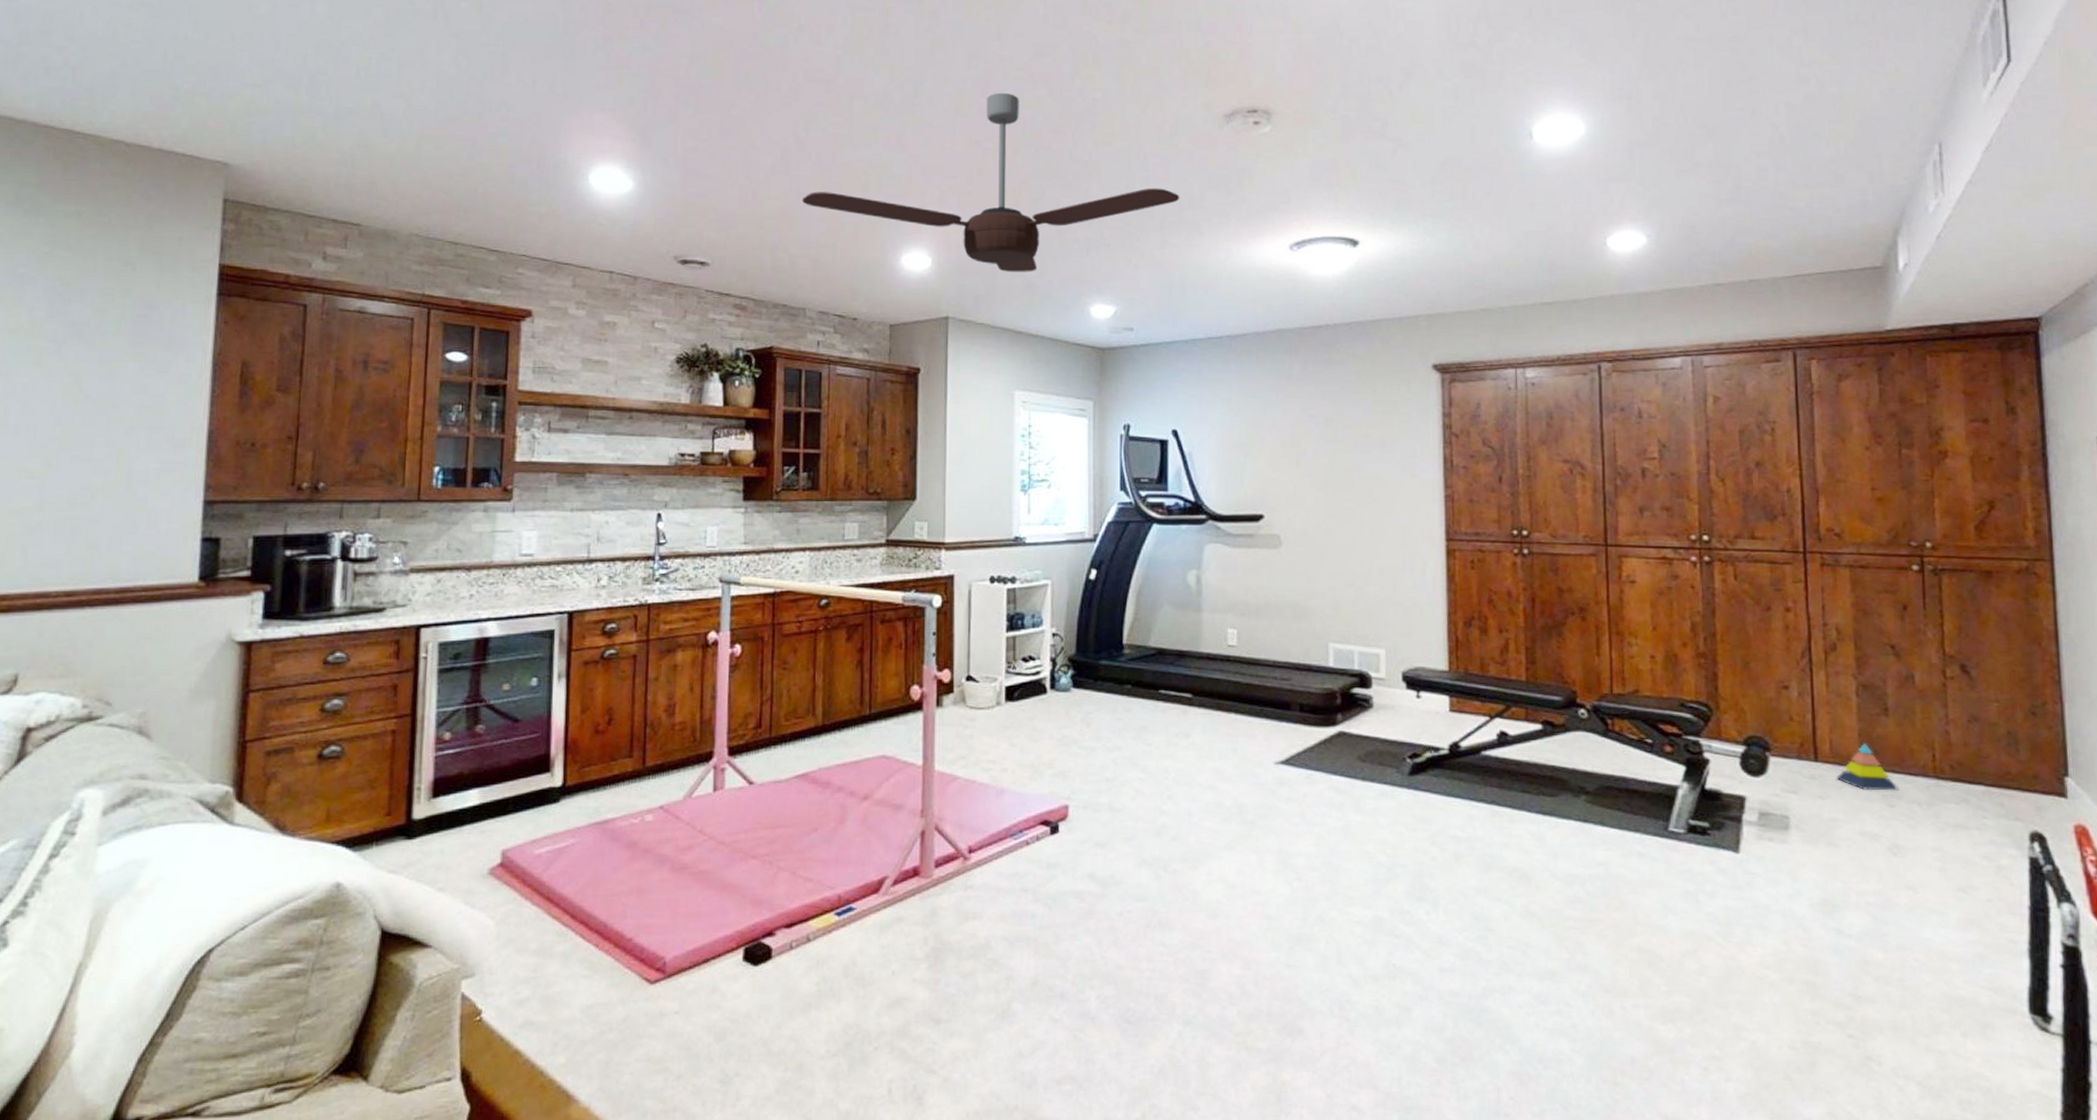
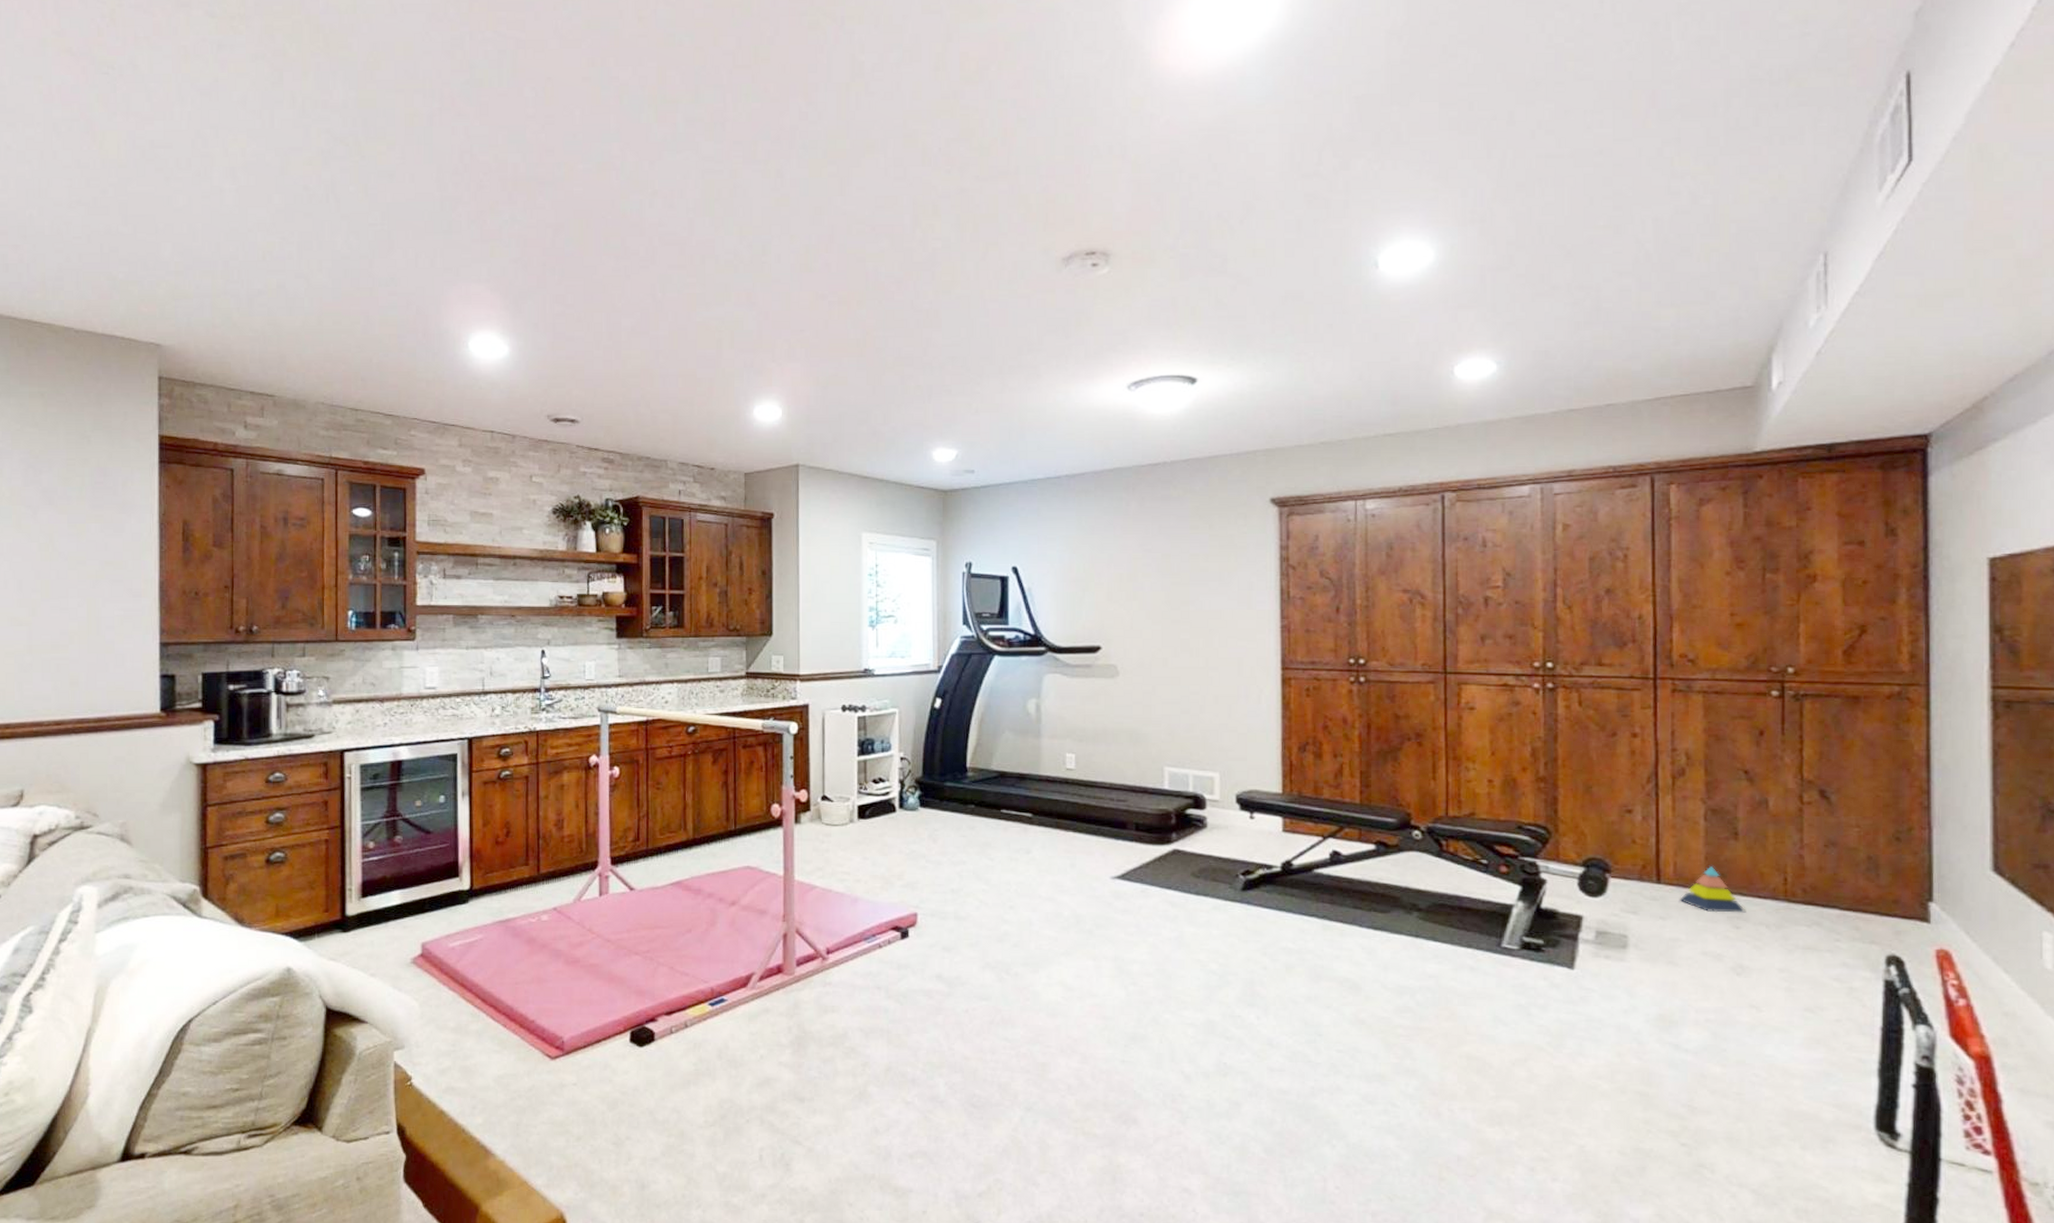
ceiling fan: present [801,92,1180,272] -> none [660,246,1019,420]

